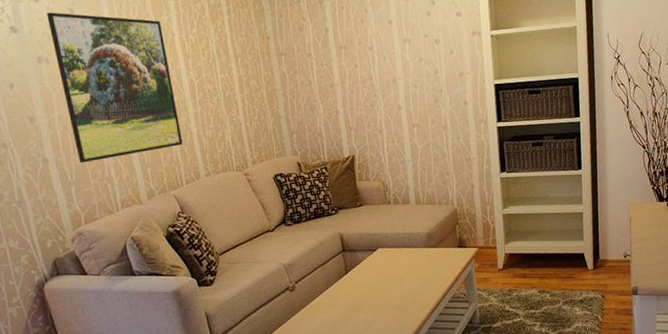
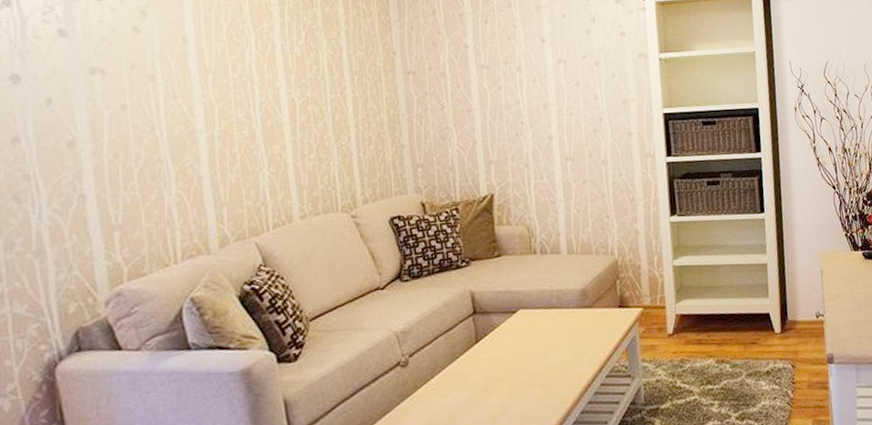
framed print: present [46,12,183,163] -> none [110,14,274,201]

